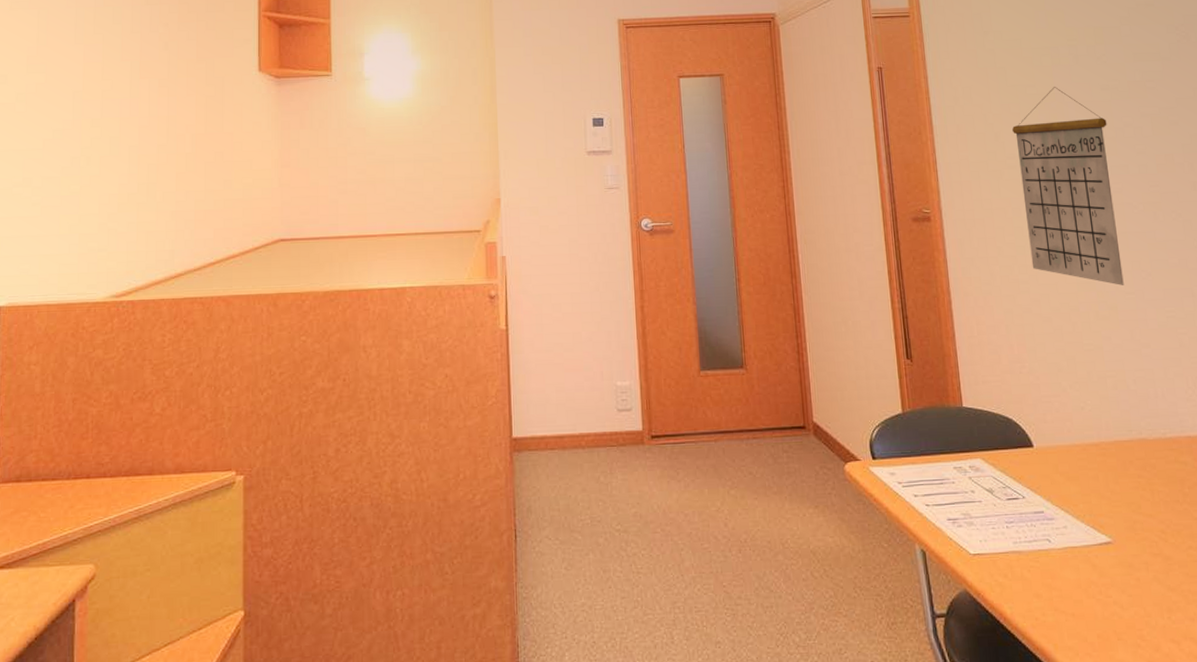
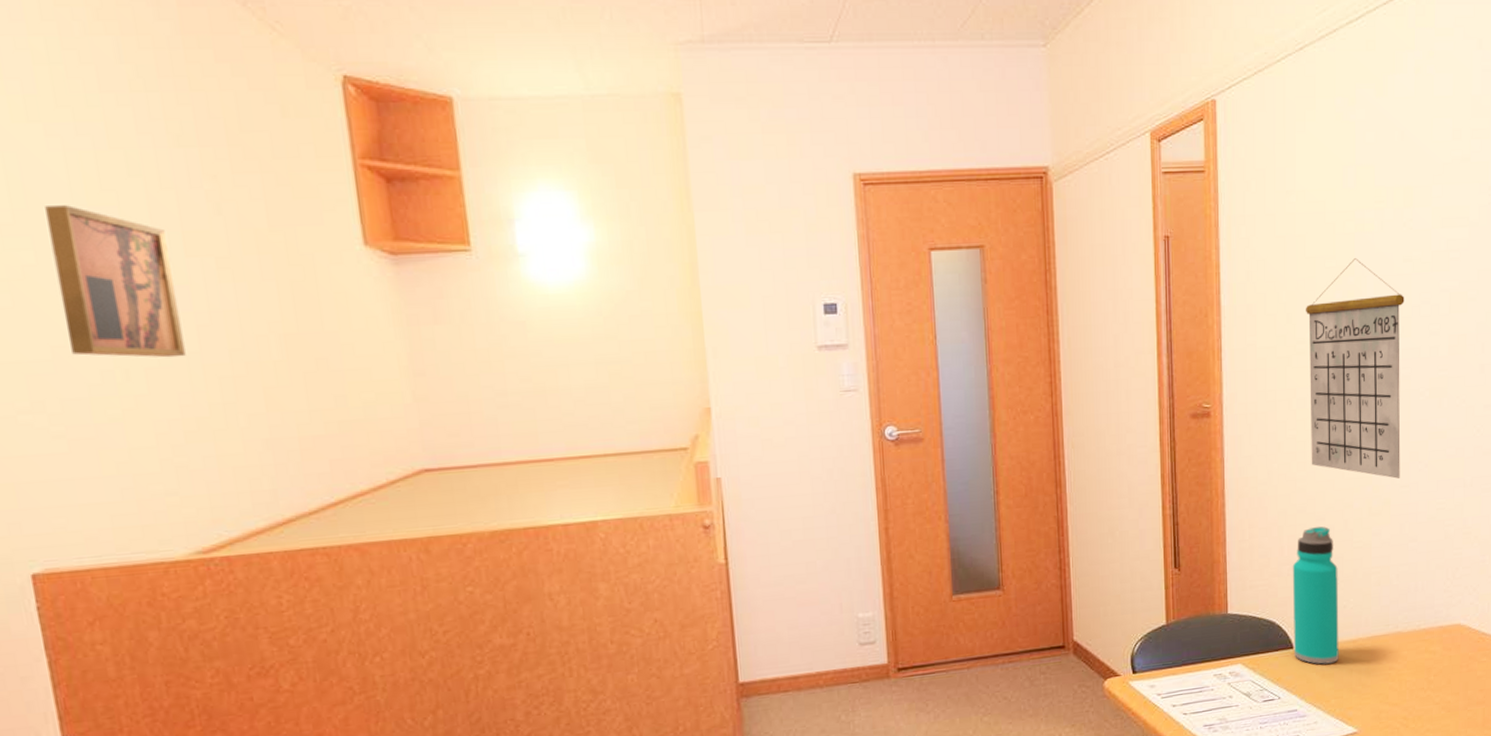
wall art: none [55,43,130,149] -> present [45,205,186,358]
water bottle: none [1023,327,1082,466] -> present [1292,526,1339,665]

